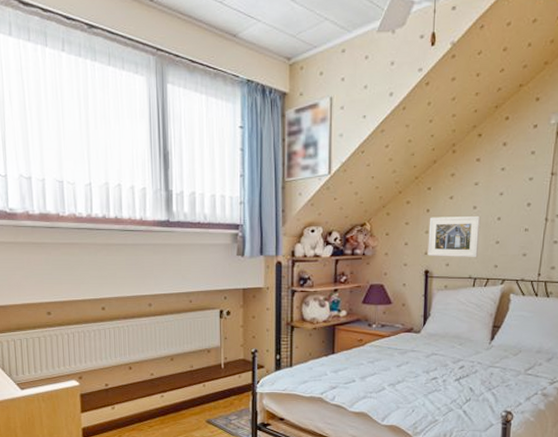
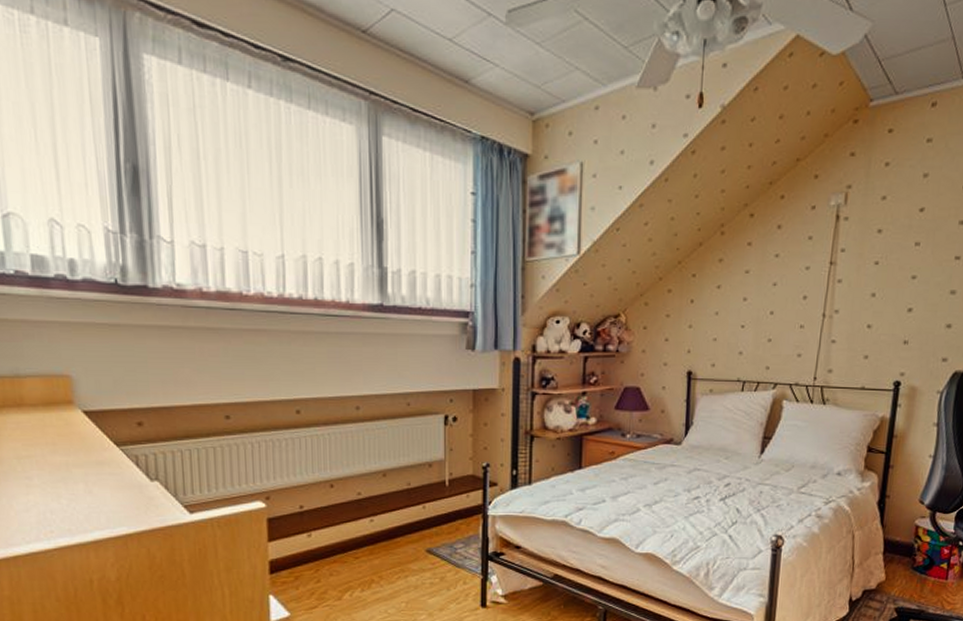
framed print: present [427,215,481,258] -> none [691,308,752,358]

